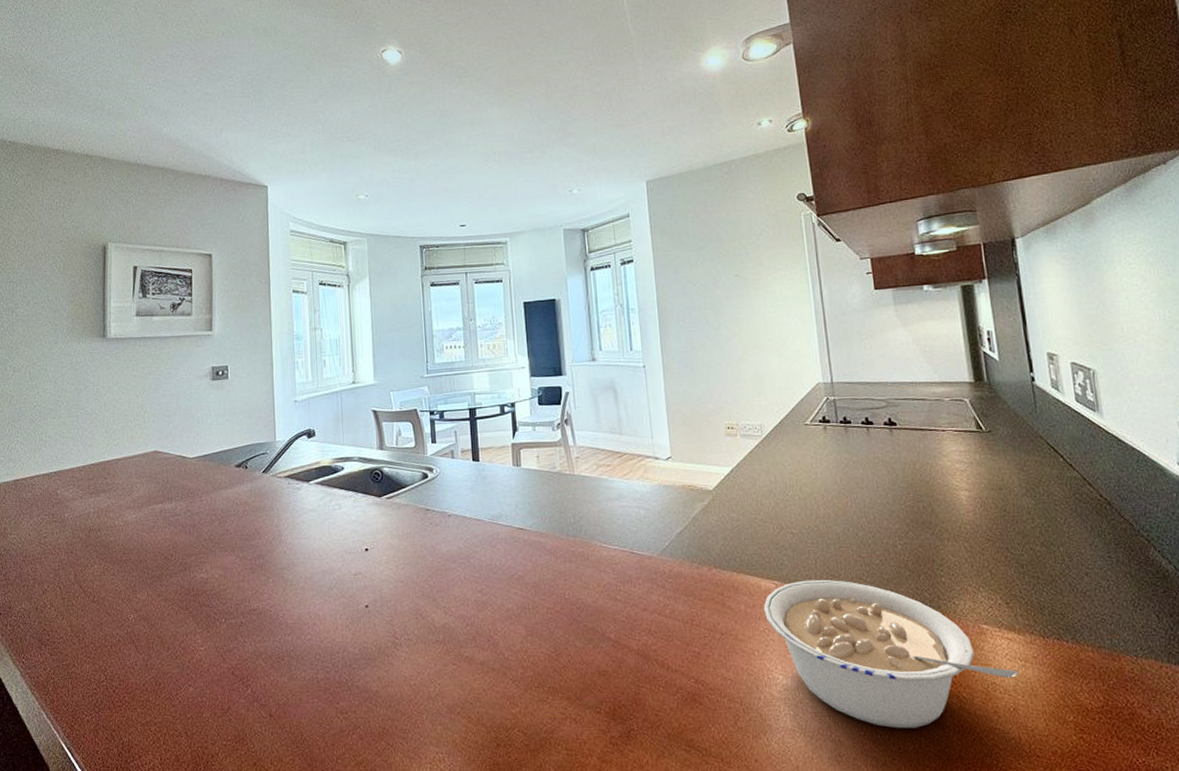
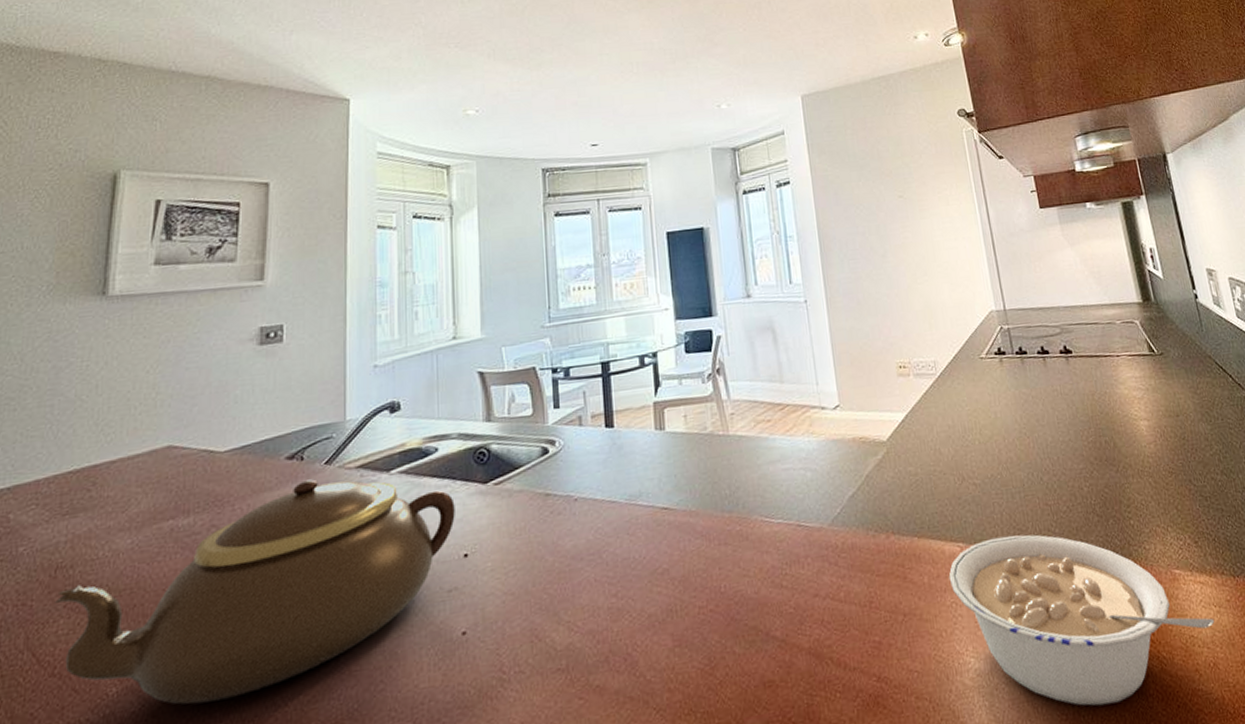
teapot: none [91,483,358,632] -> present [55,479,455,705]

